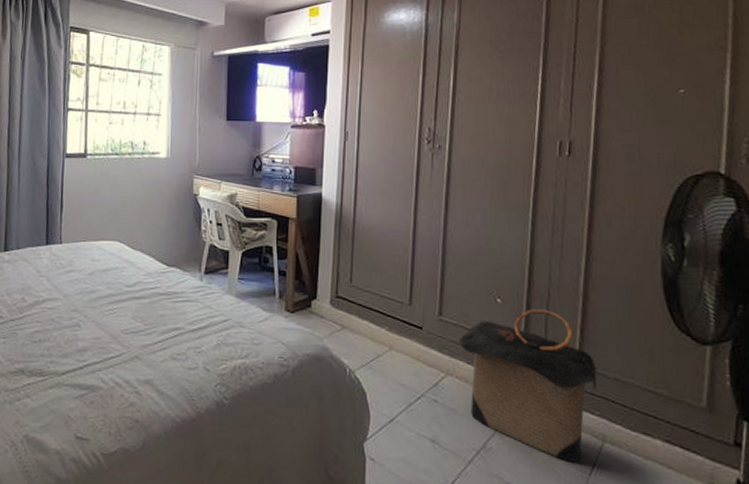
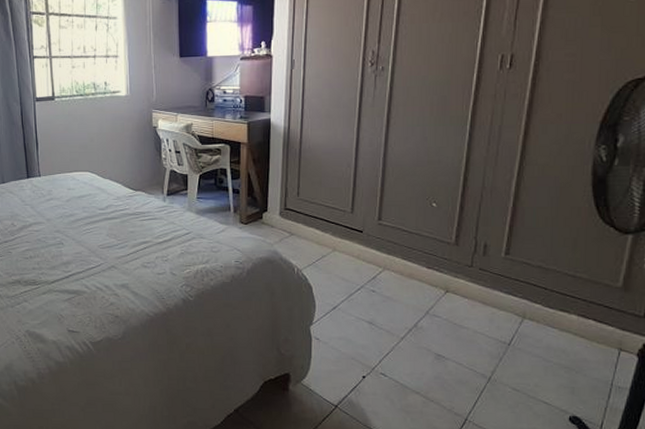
laundry hamper: present [458,309,598,463] -> none [395,211,523,336]

